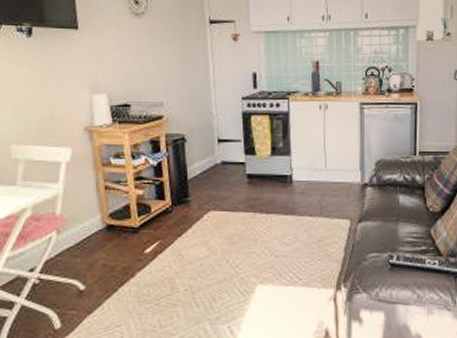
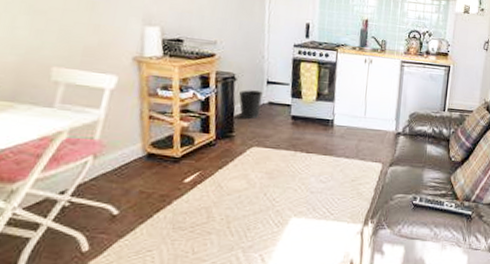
wastebasket: none [191,151,215,181] -> present [239,90,263,119]

